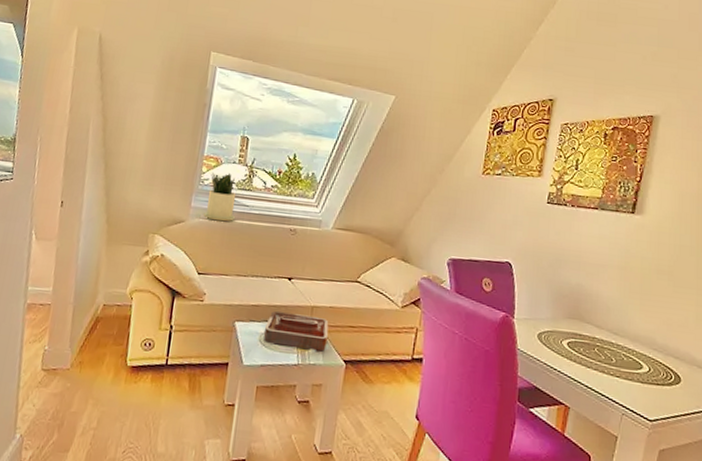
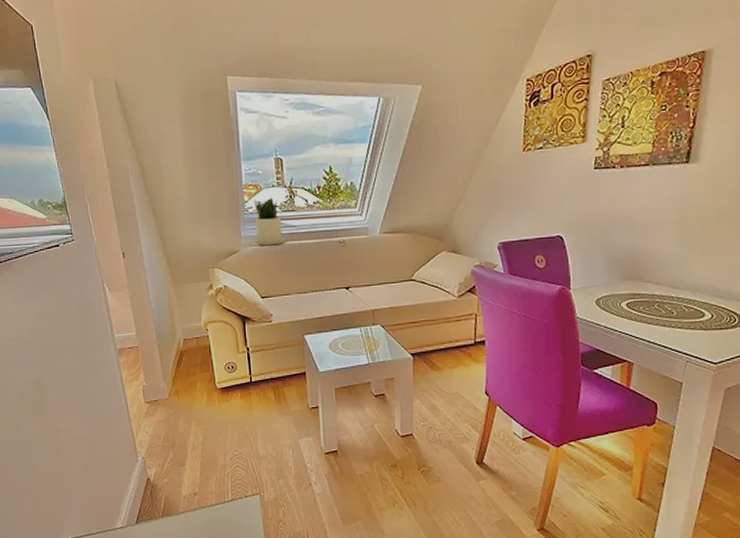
decorative tray: present [262,311,329,352] -> none [332,318,392,350]

